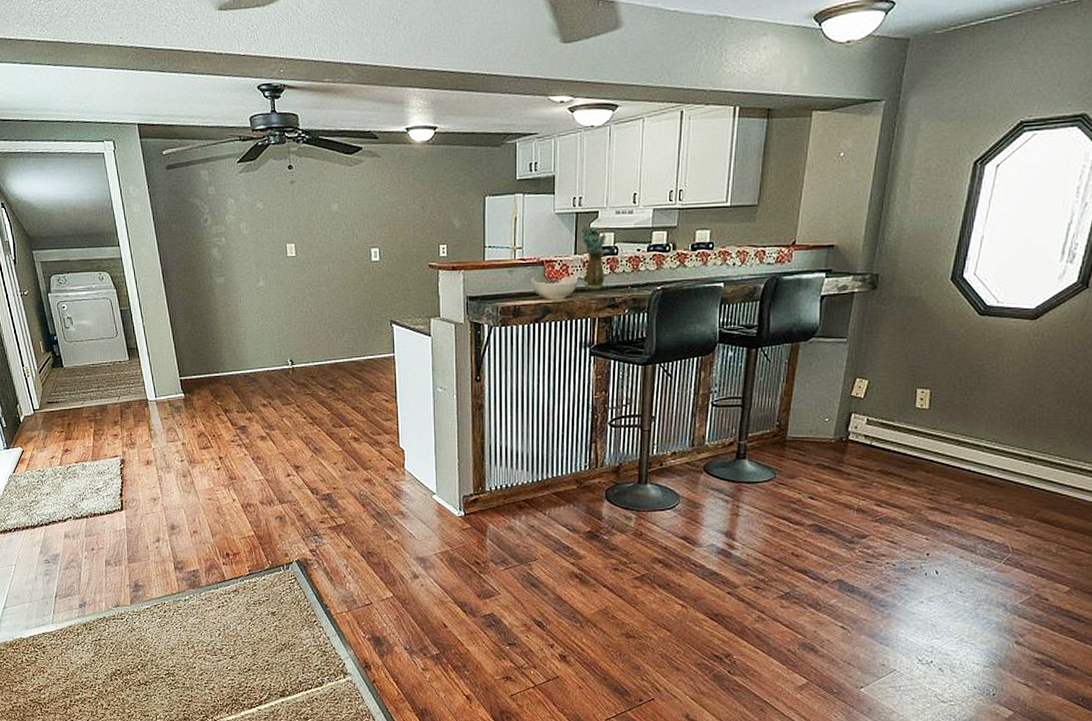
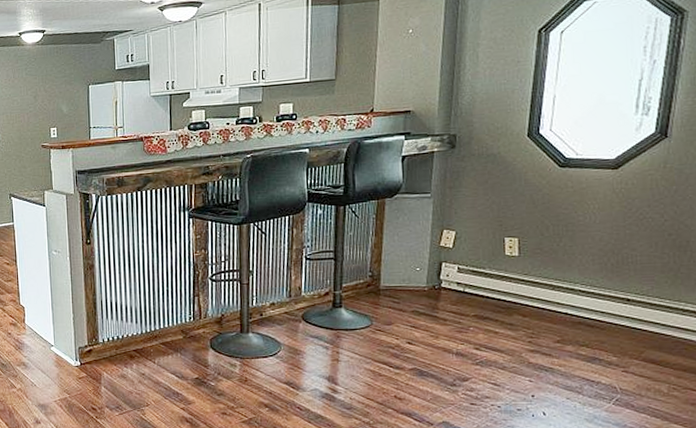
bowl: present [530,275,579,300] -> none [131,148,175,171]
vase: present [581,225,607,292] -> none [175,104,199,162]

